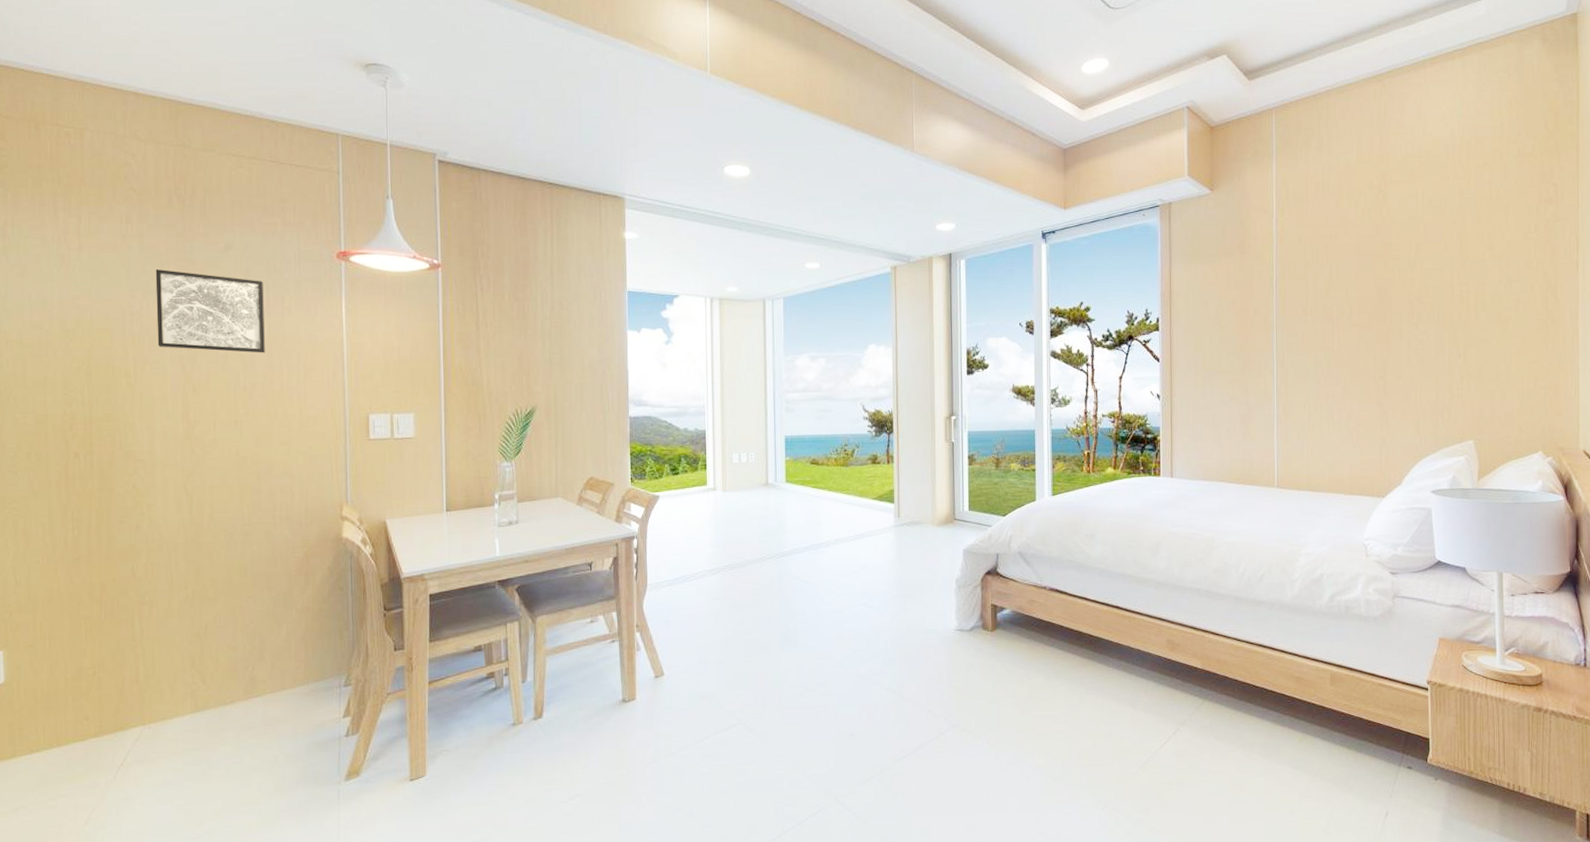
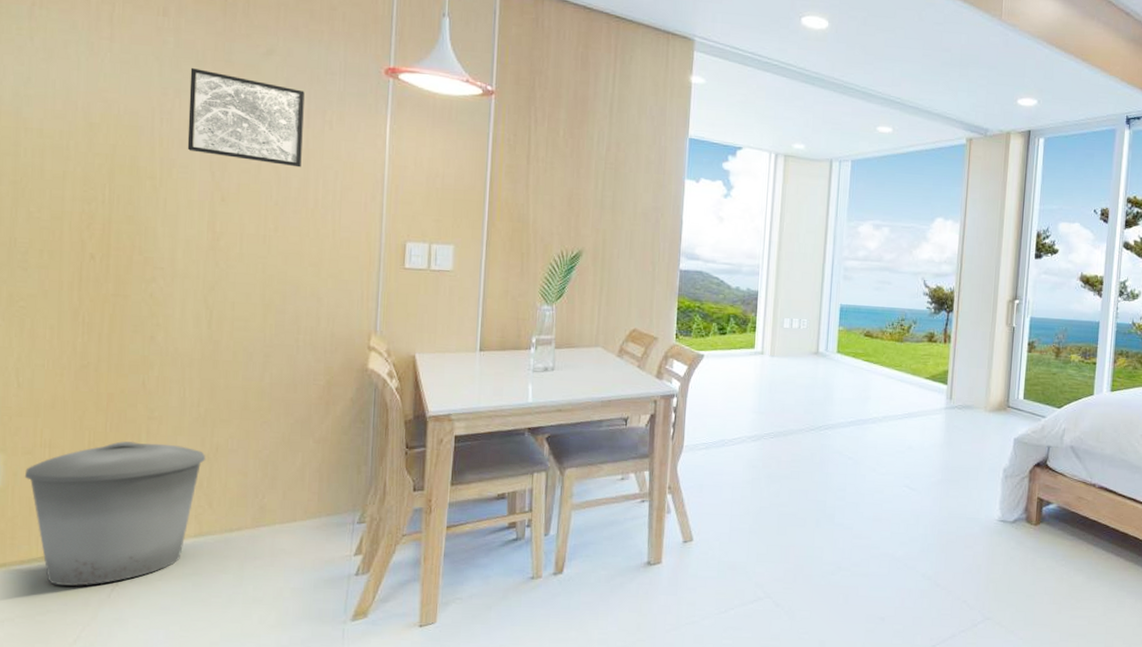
trash can: none [27,626,197,770] -> present [24,441,206,586]

